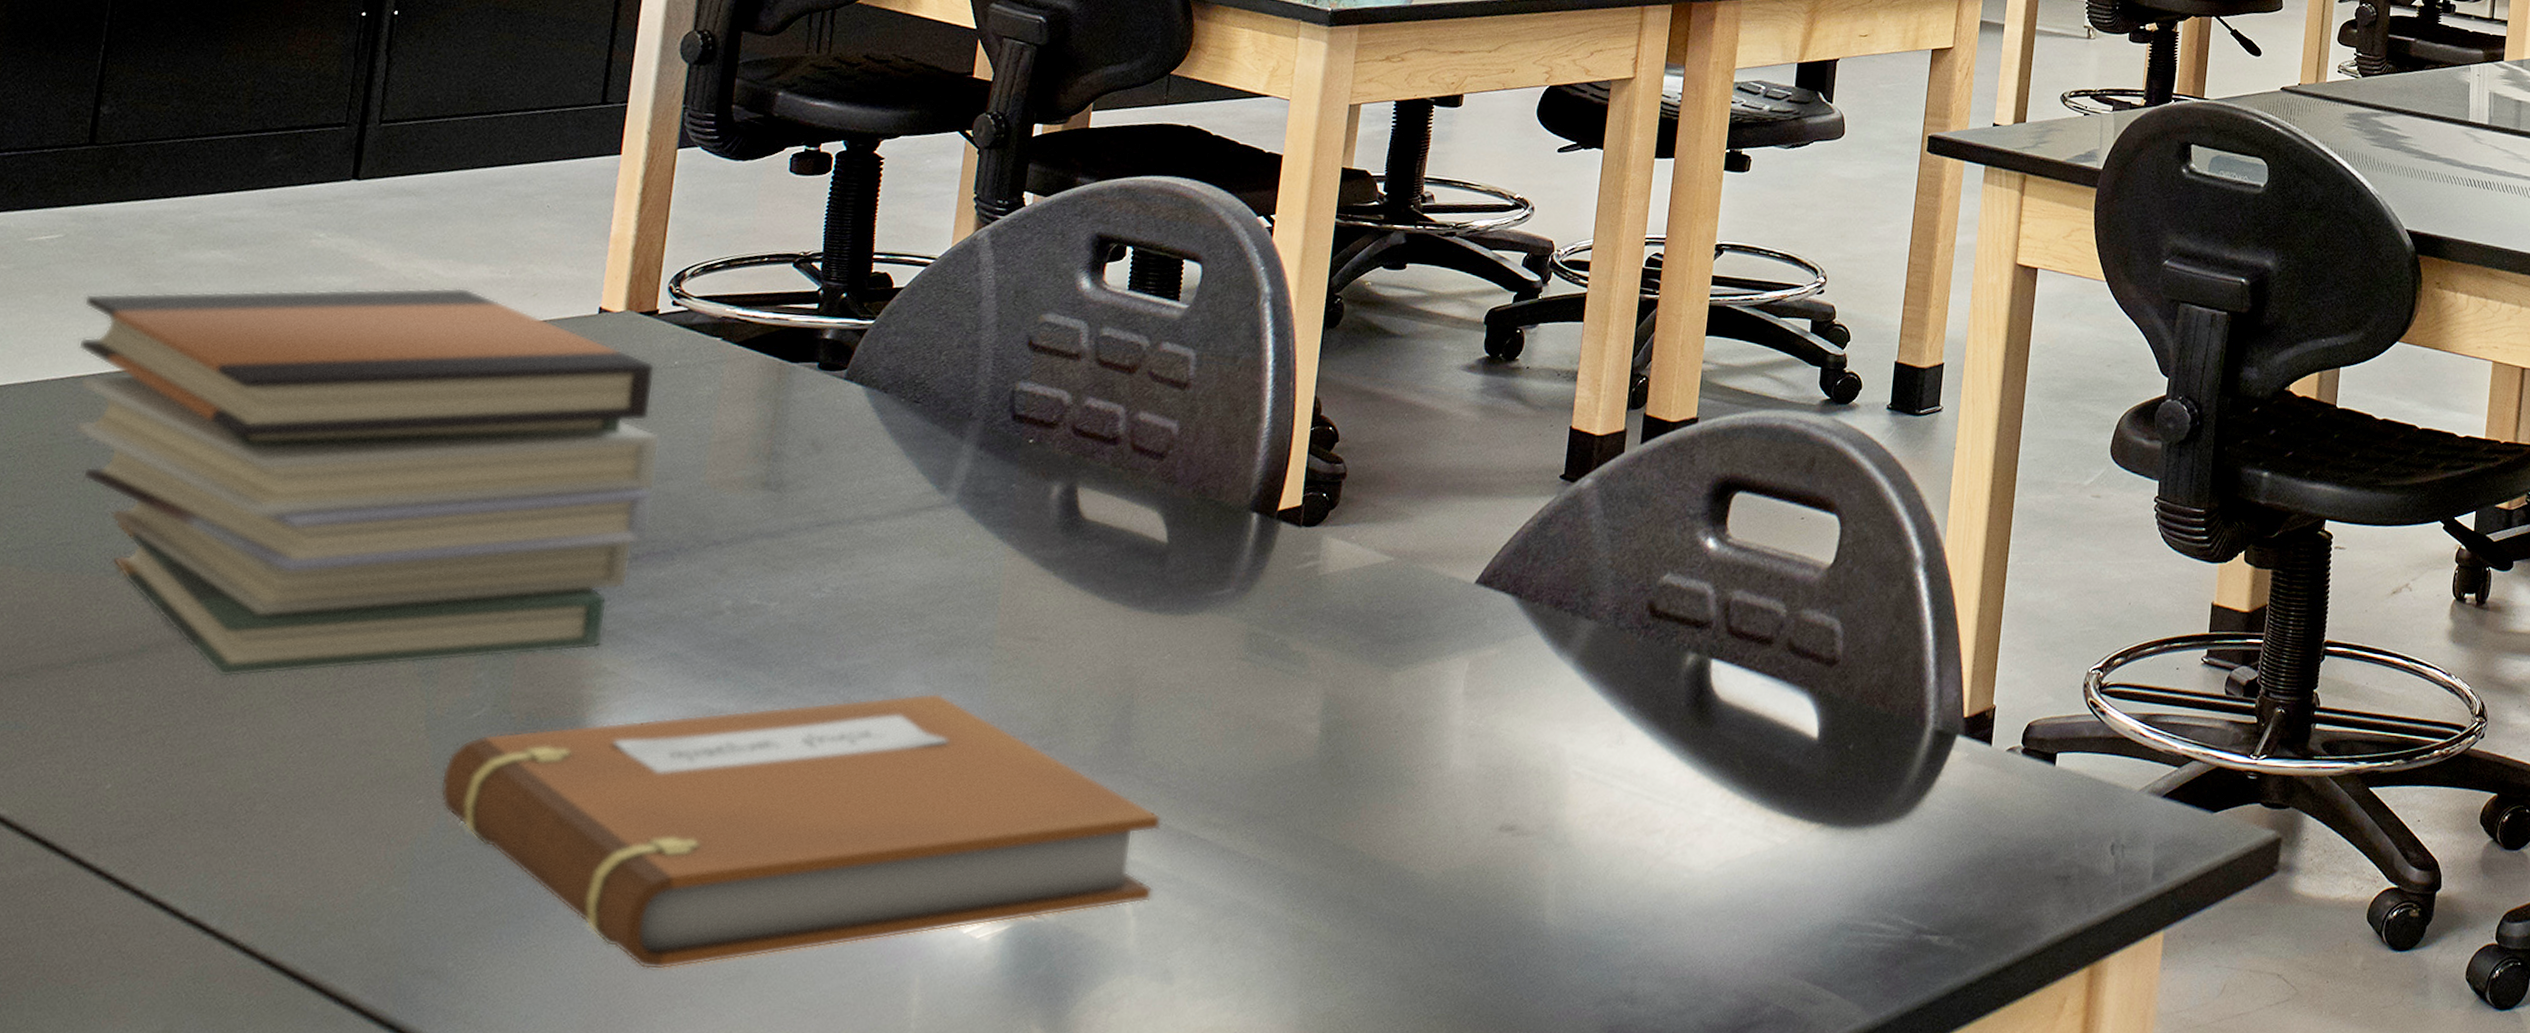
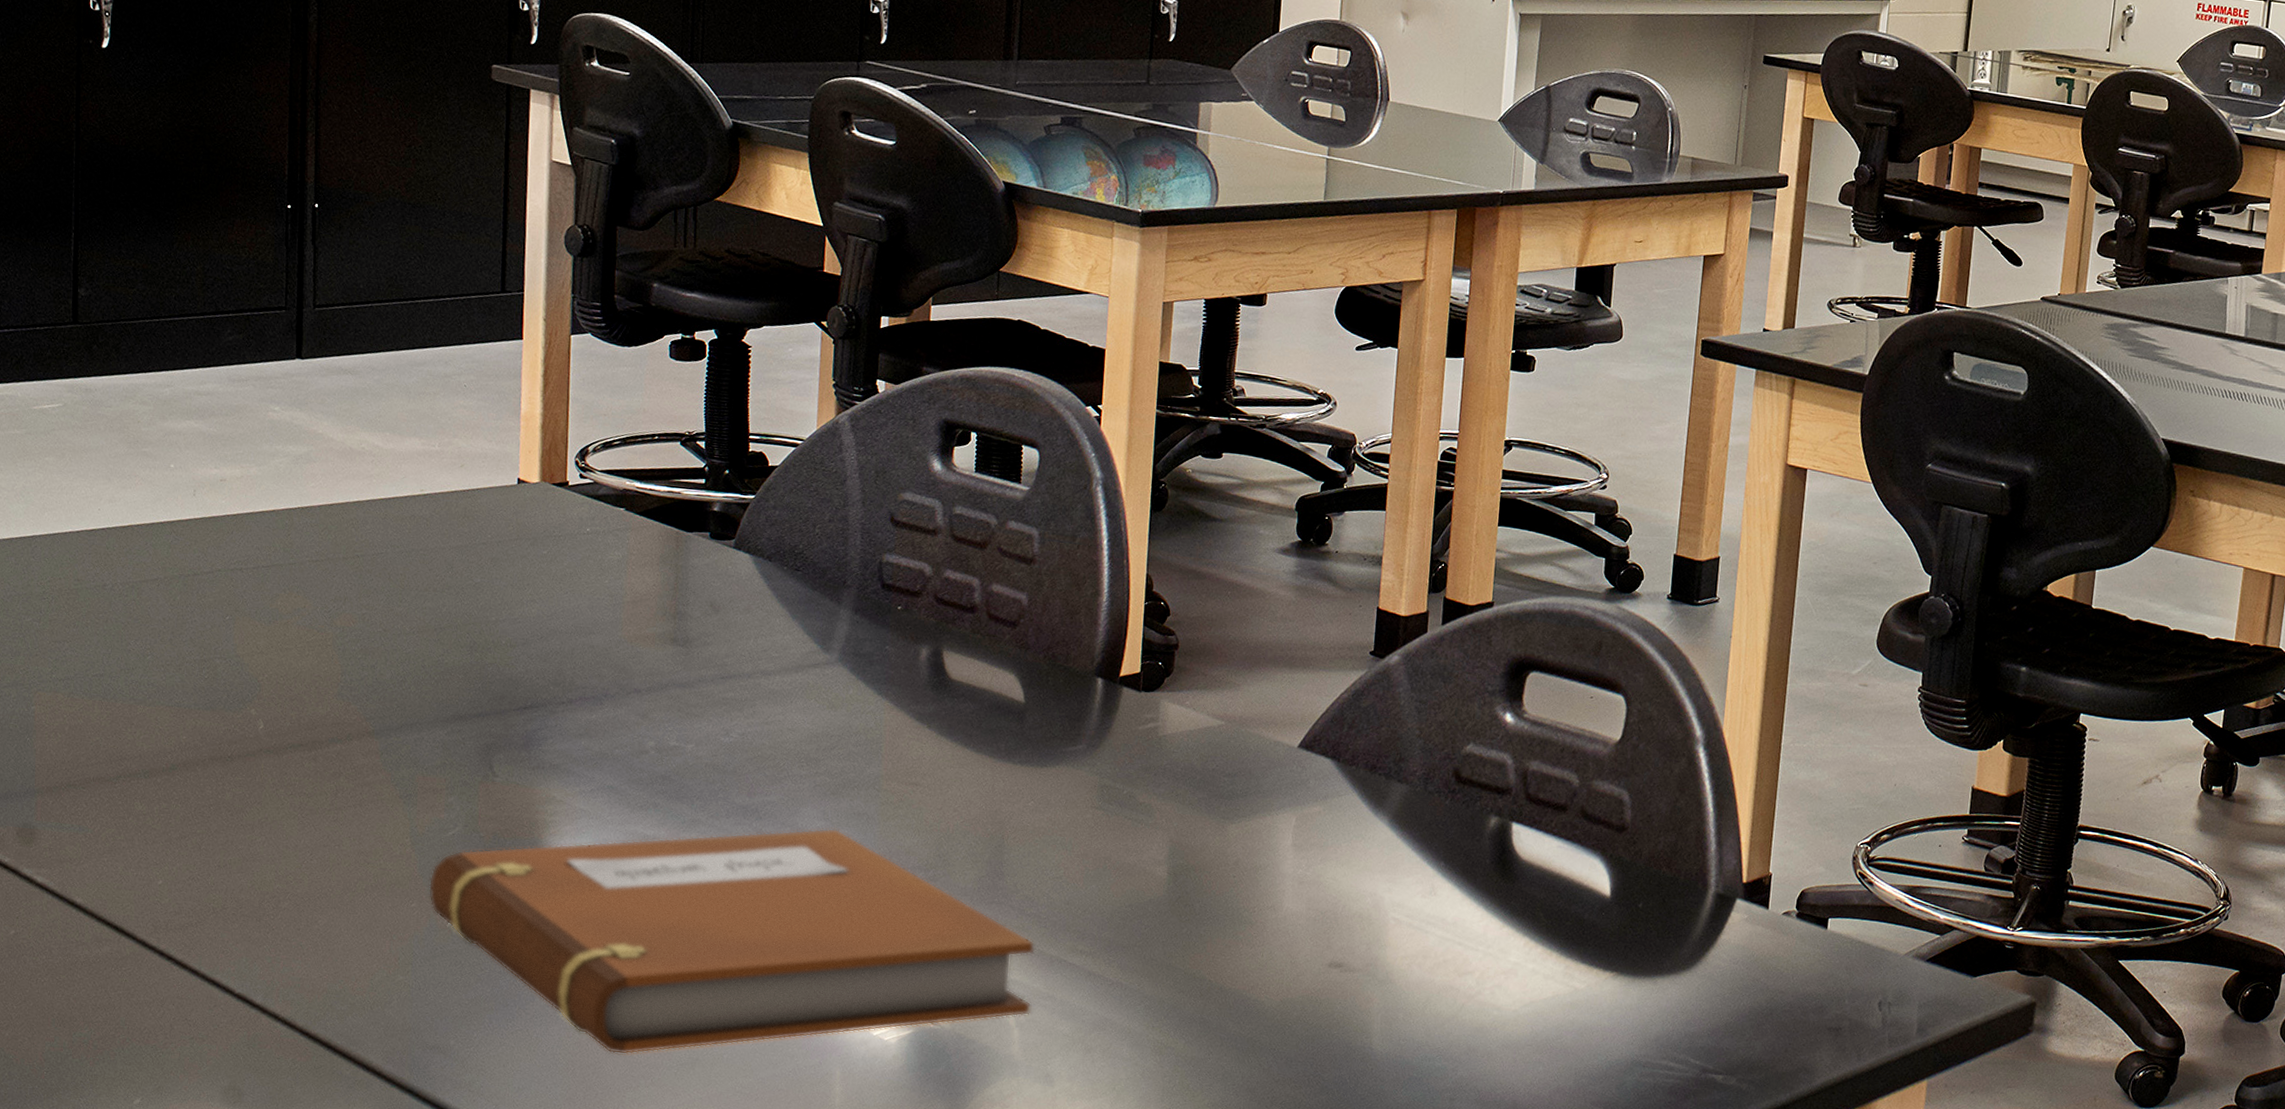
book stack: present [74,287,661,678] -> none [87,457,581,794]

